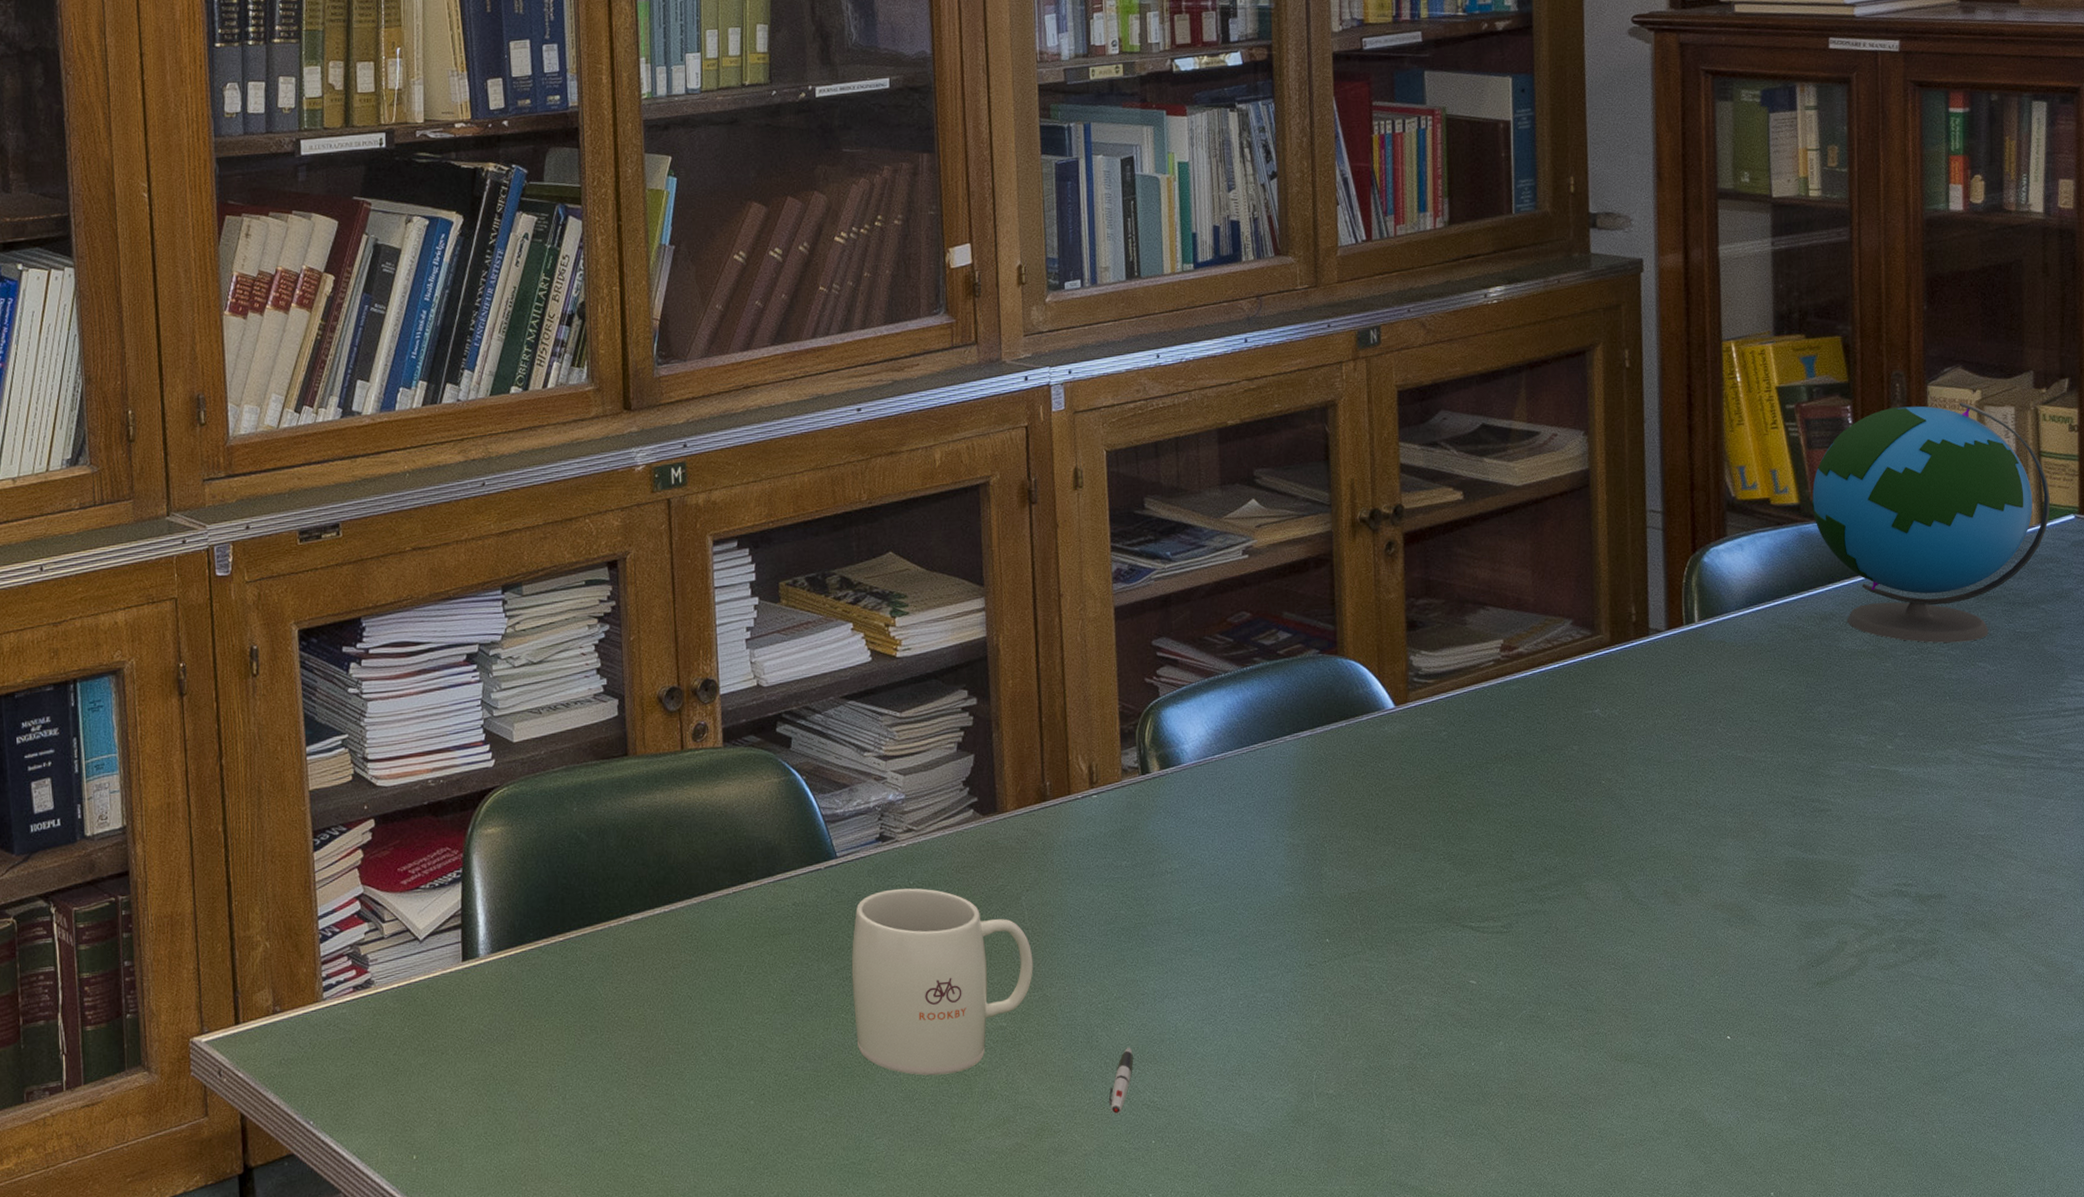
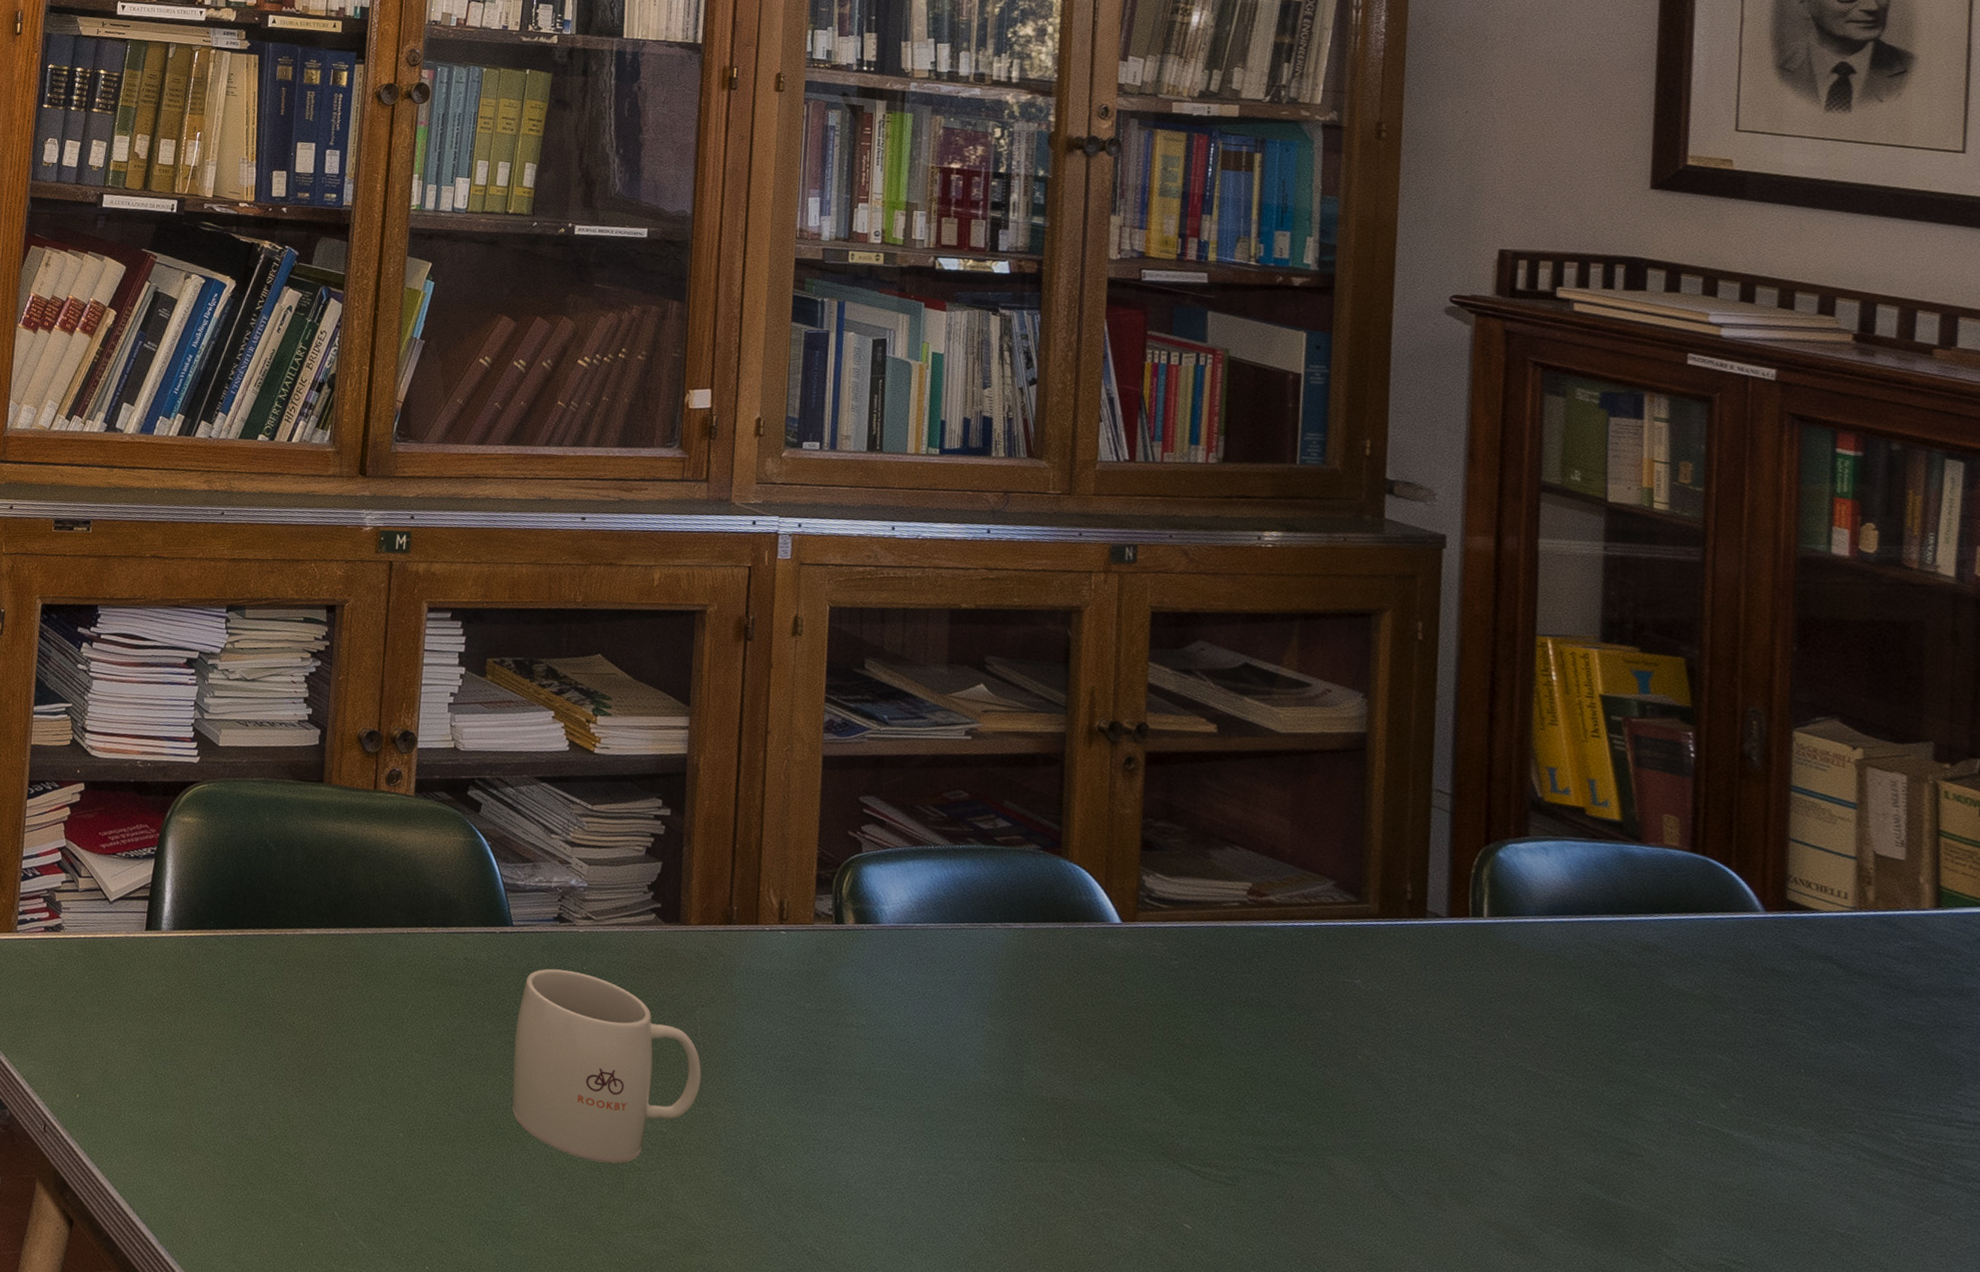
pen: present [1108,1048,1133,1115] -> none [766,1188,798,1252]
globe: present [1811,402,2050,643] -> none [1637,744,1950,1017]

